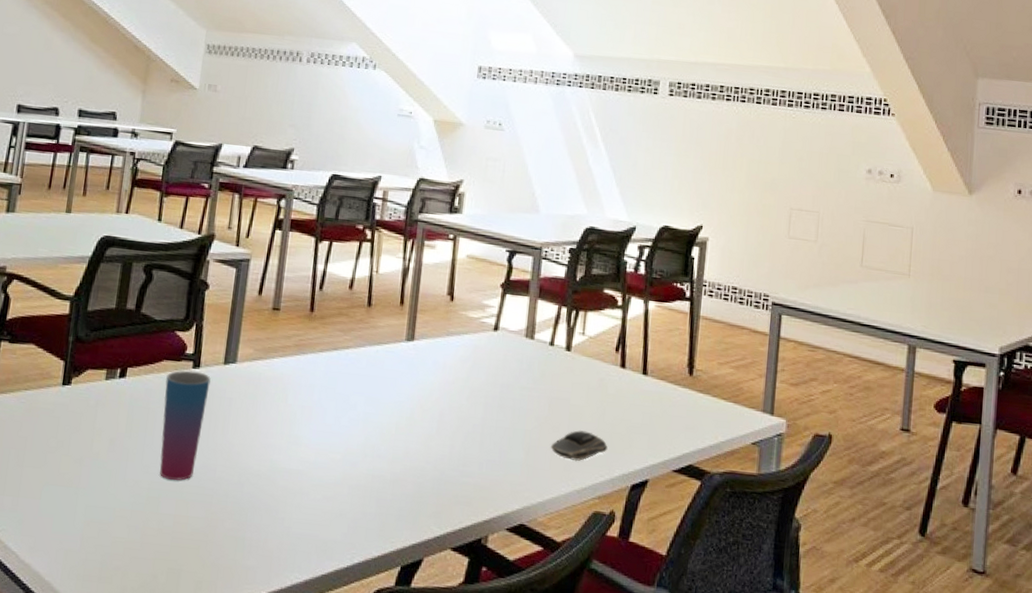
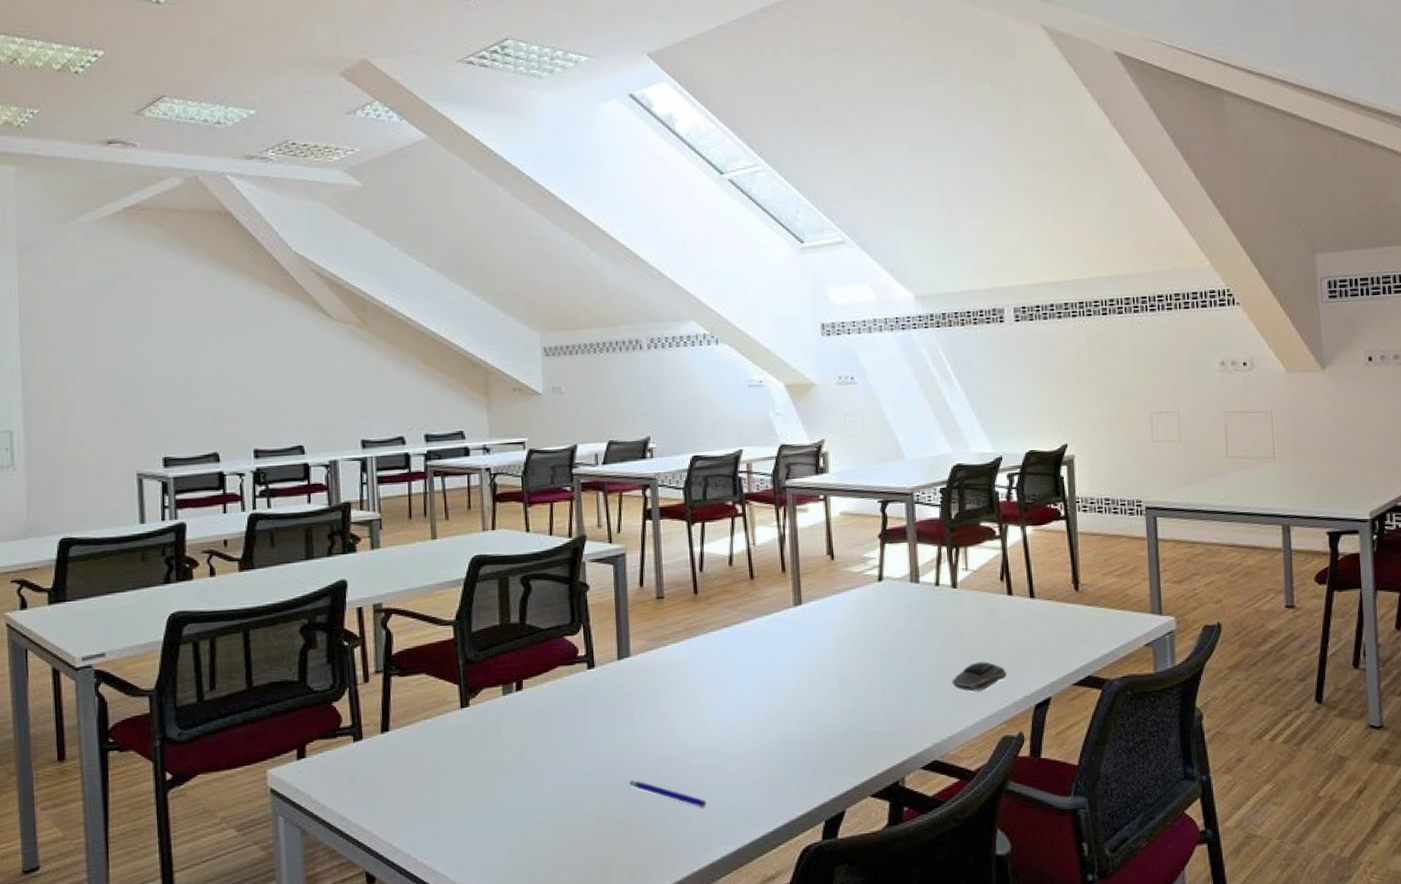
cup: present [160,370,211,481] -> none [563,671,608,780]
pen: none [213,489,286,531] -> present [629,780,707,808]

